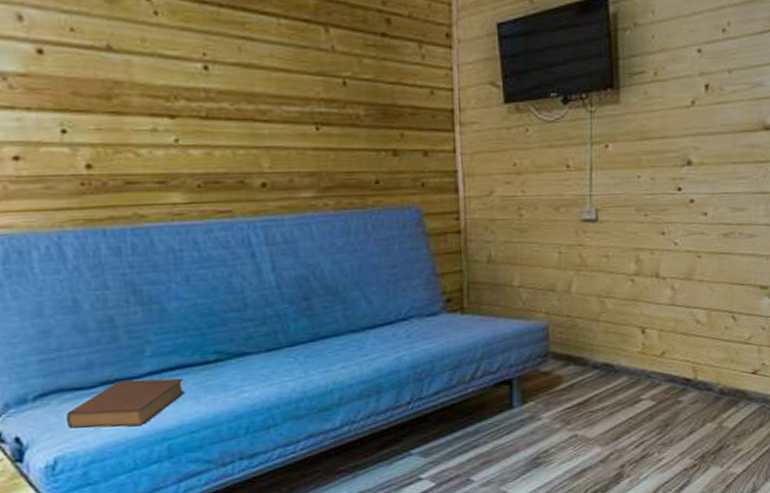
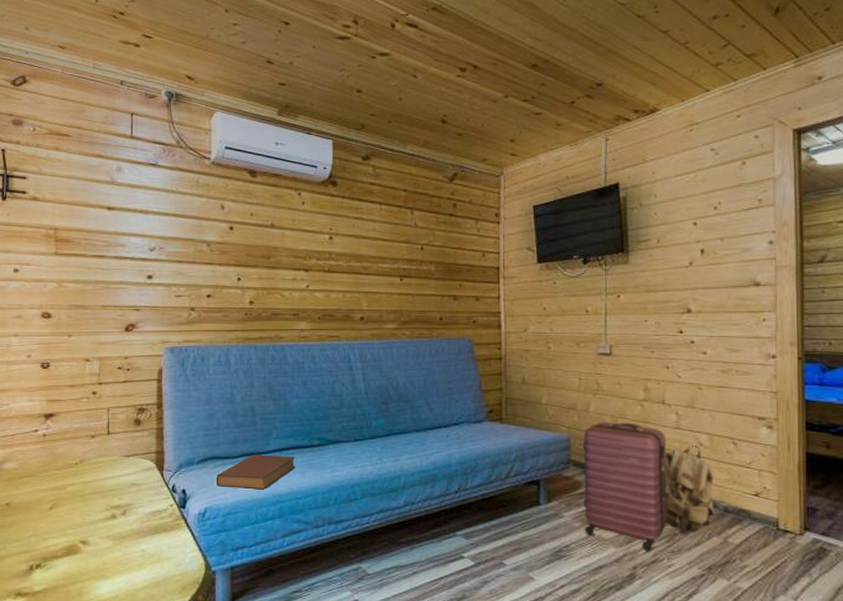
suitcase: none [562,302,660,447] -> present [582,421,668,552]
backpack: none [657,323,710,424] -> present [664,445,714,534]

